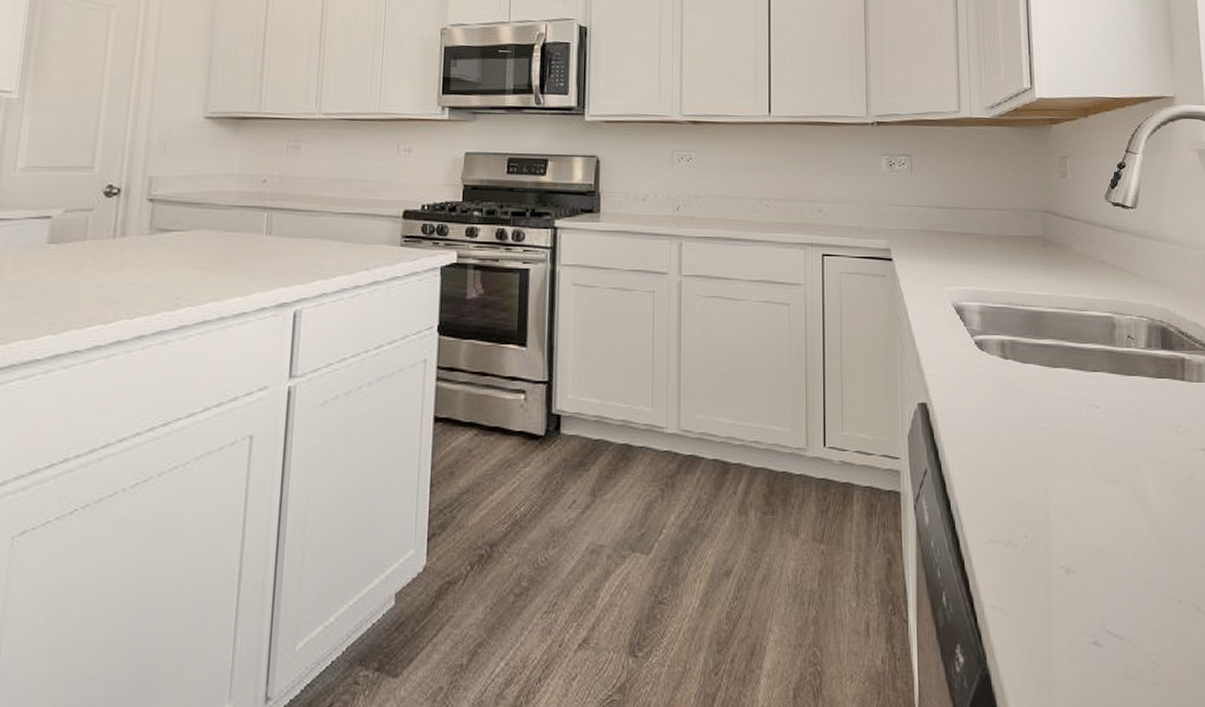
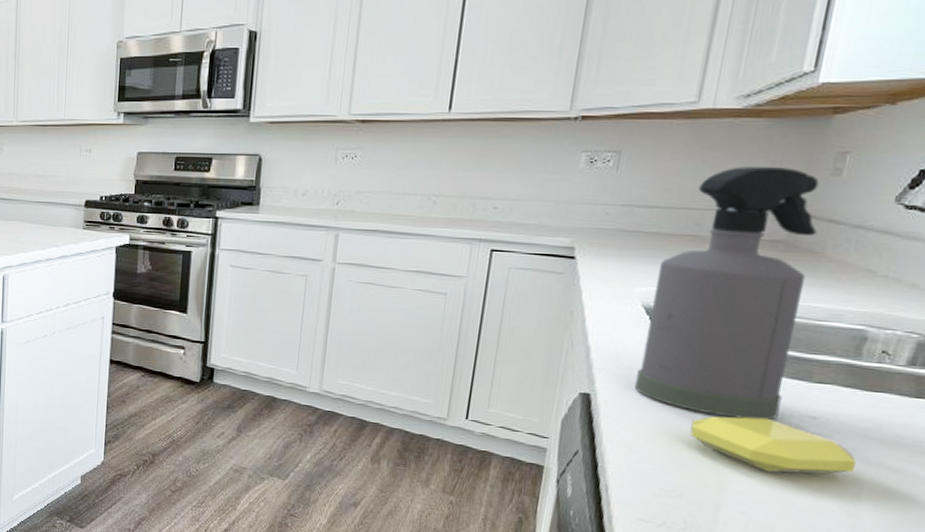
spray bottle: none [958,169,1072,415] -> present [635,166,820,420]
soap bar: none [1011,411,1136,468] -> present [689,416,857,475]

